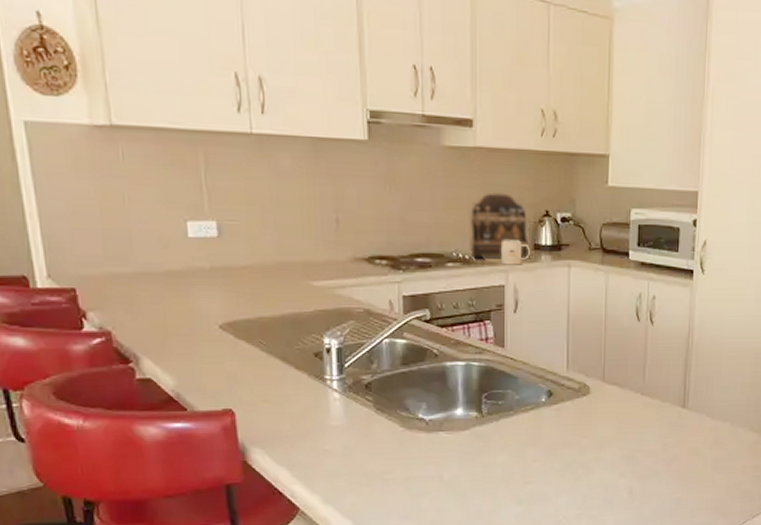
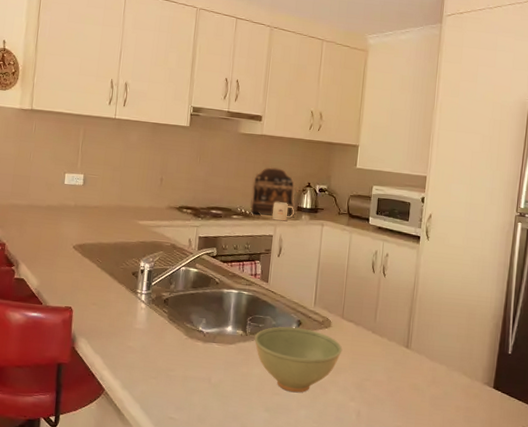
bowl: none [493,399,606,478] -> present [254,326,343,393]

